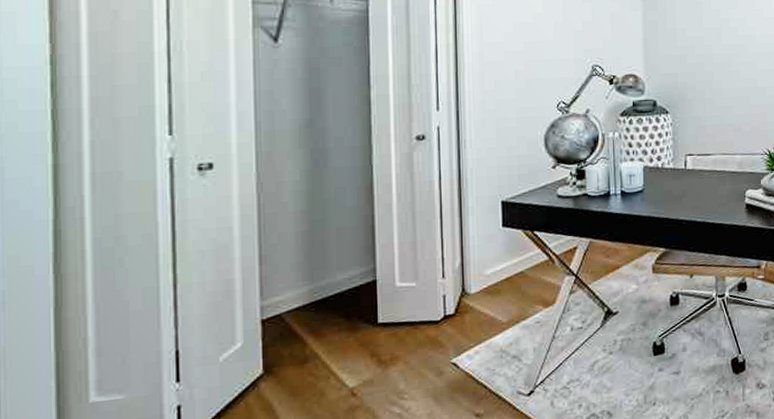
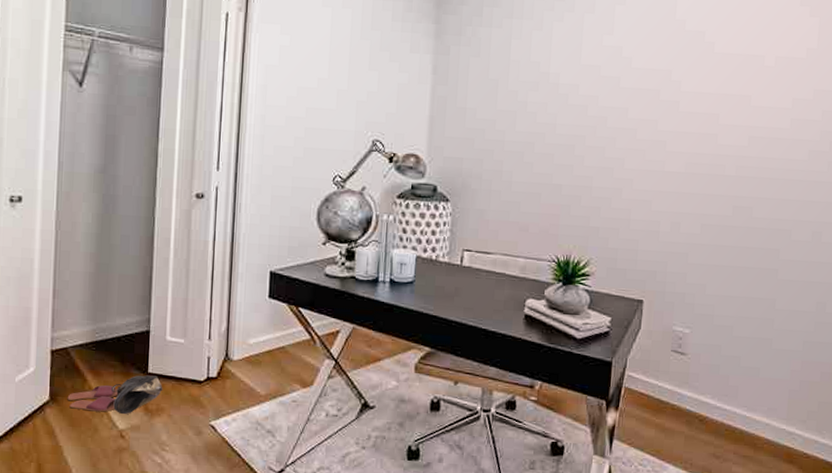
slippers: none [285,344,347,378] -> present [67,385,120,412]
shoe: none [337,324,396,372] -> present [111,375,163,415]

